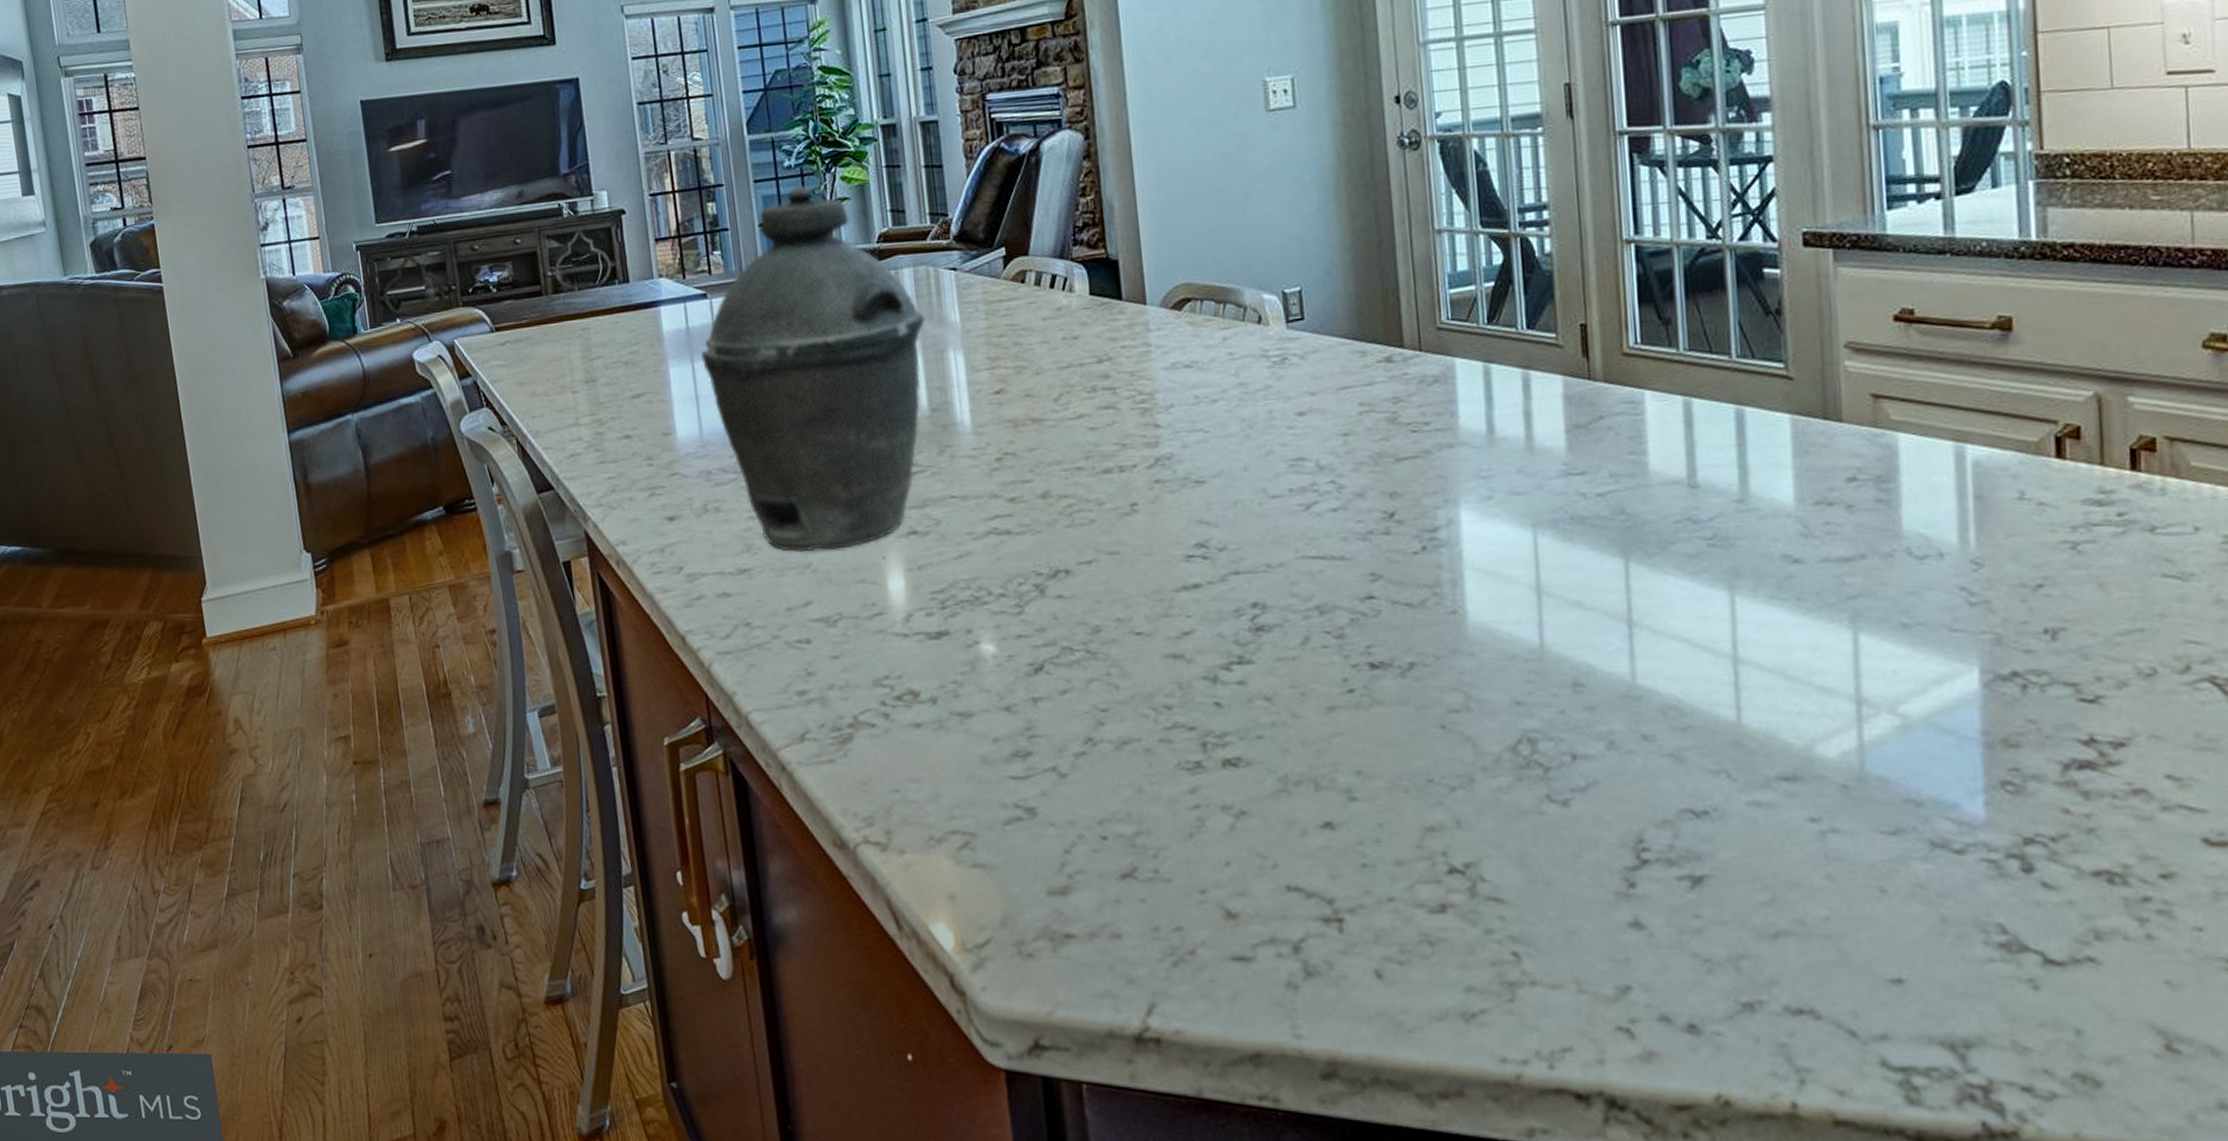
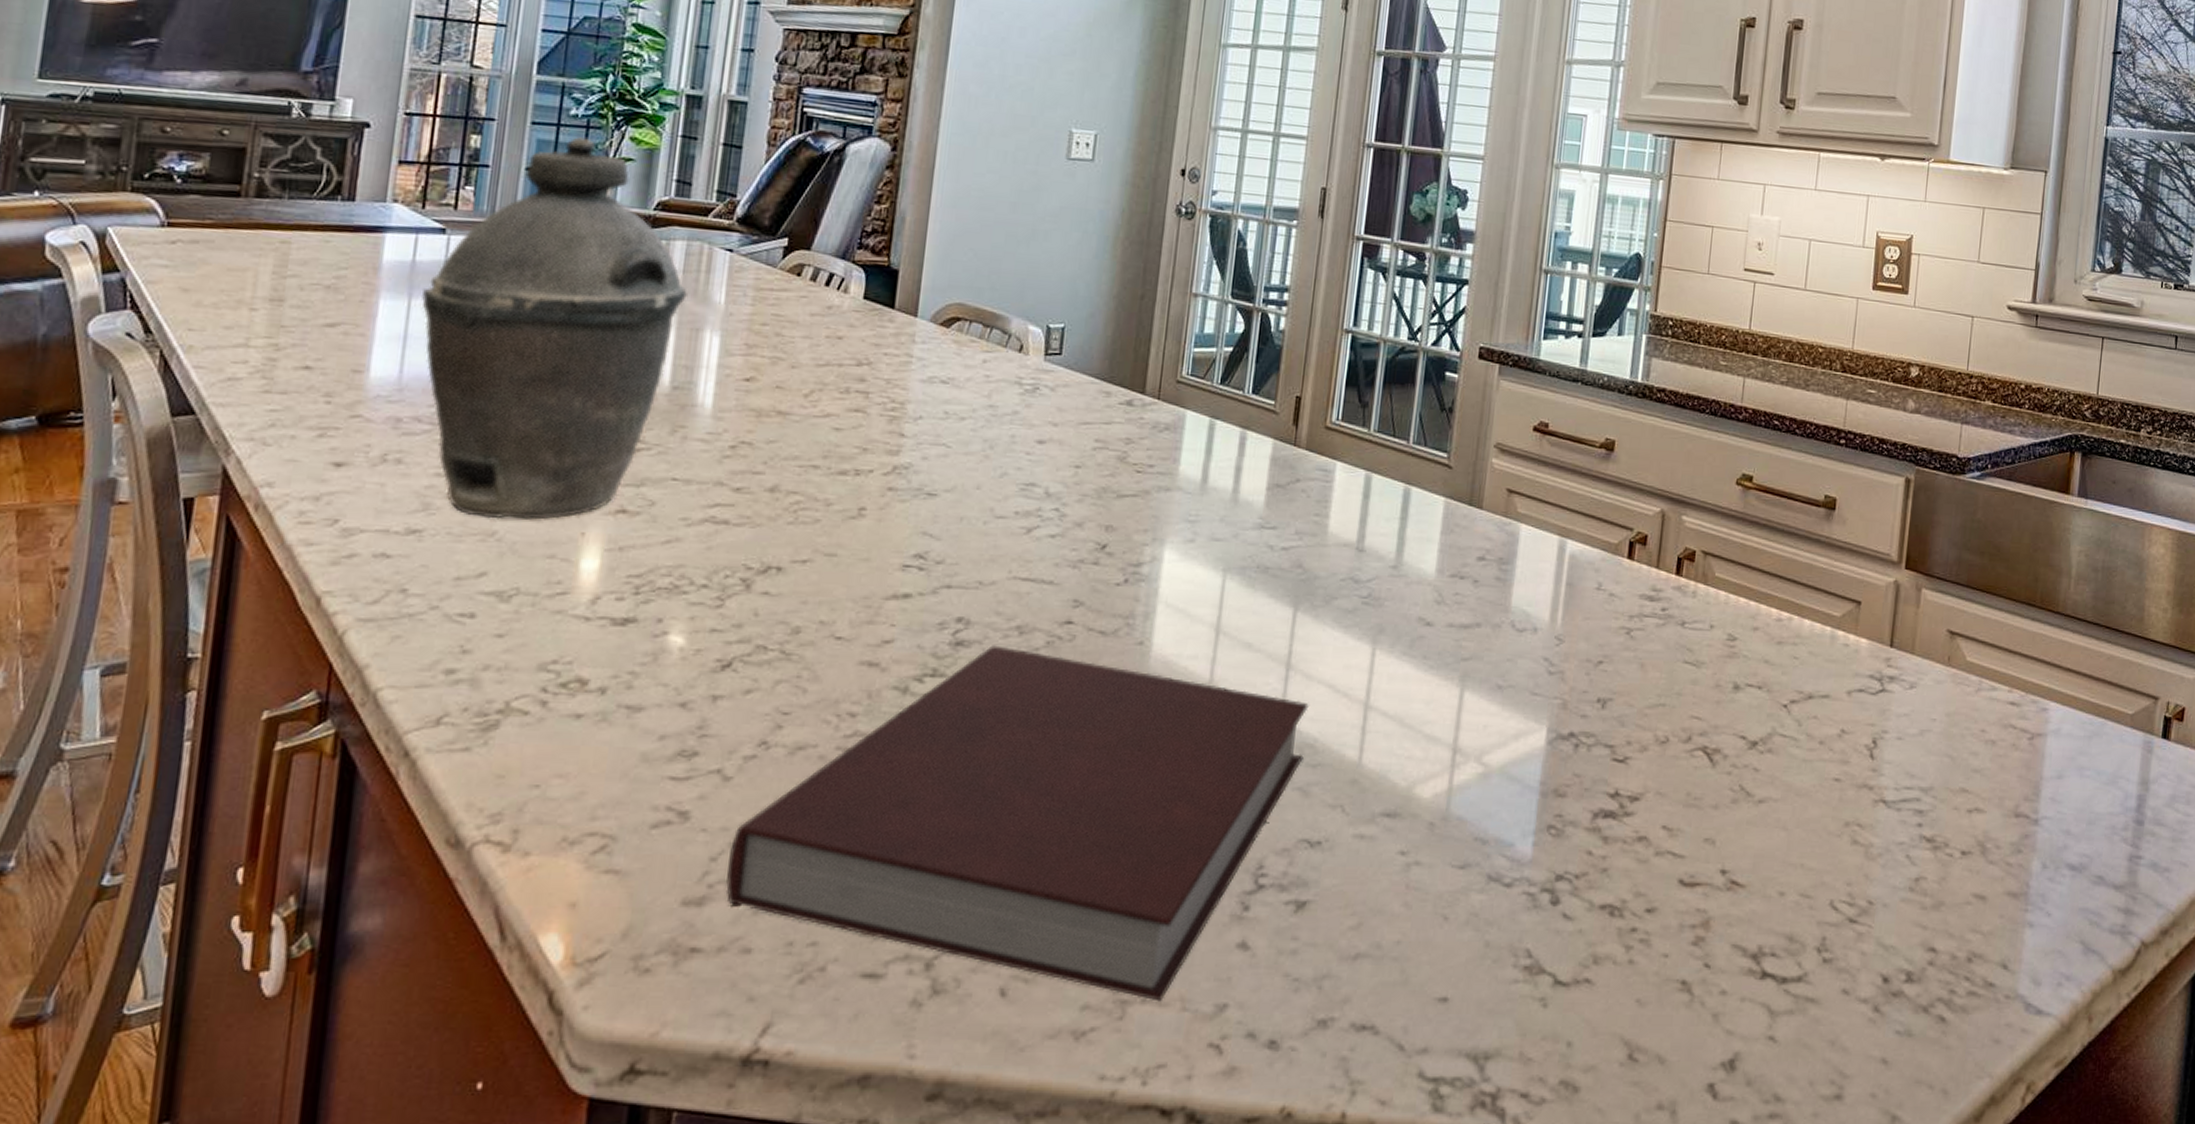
notebook: none [1080,627,1669,983] -> present [726,645,1309,1002]

